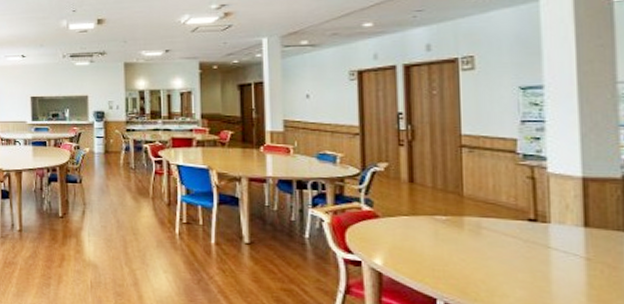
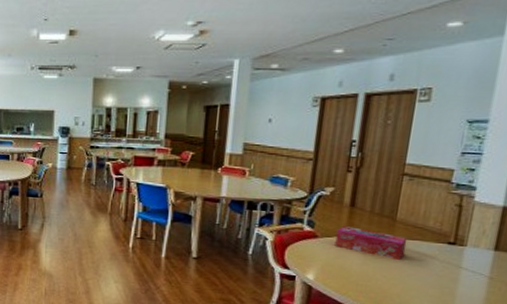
tissue box: none [399,203,481,240] -> present [335,225,407,260]

